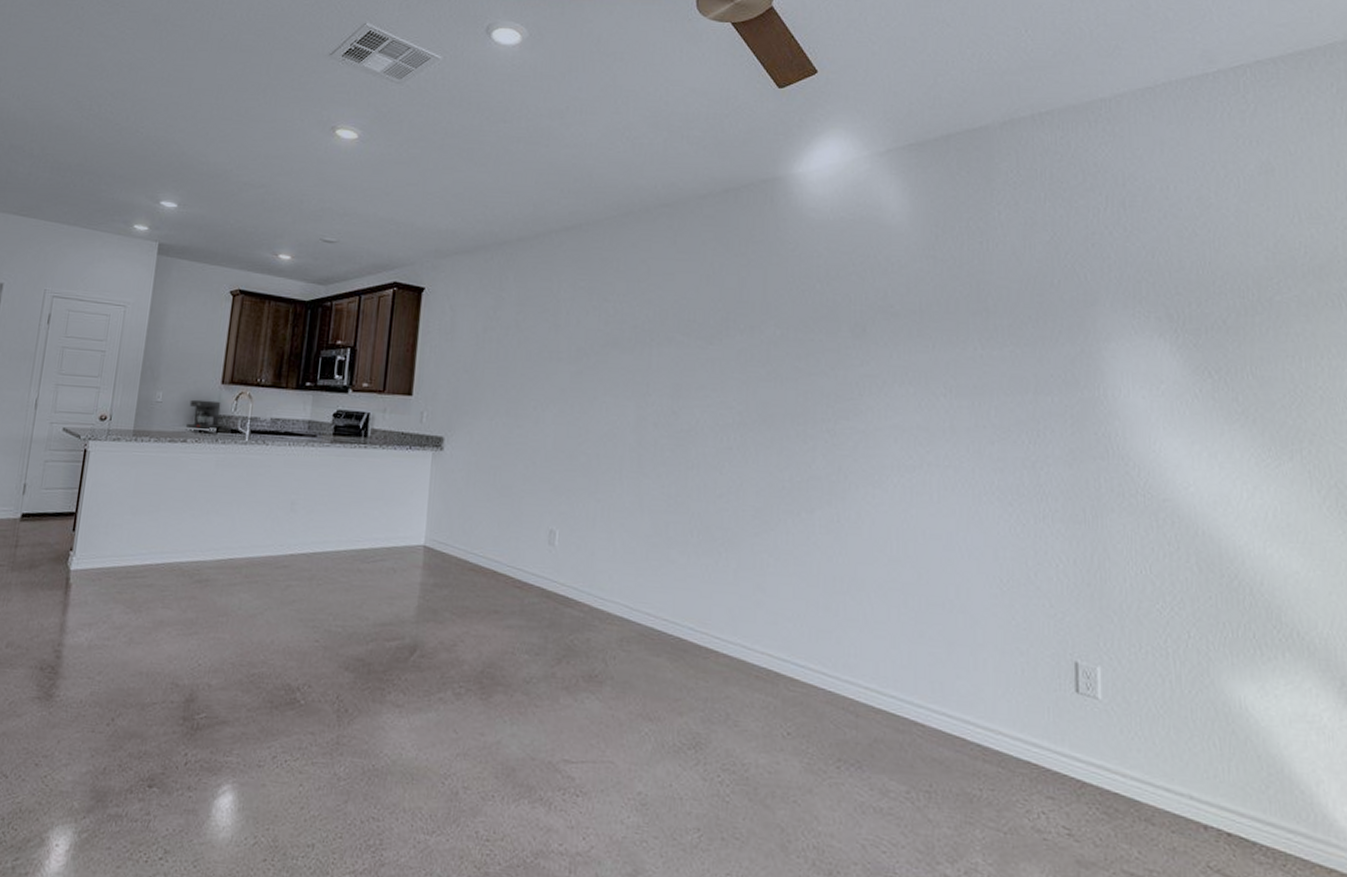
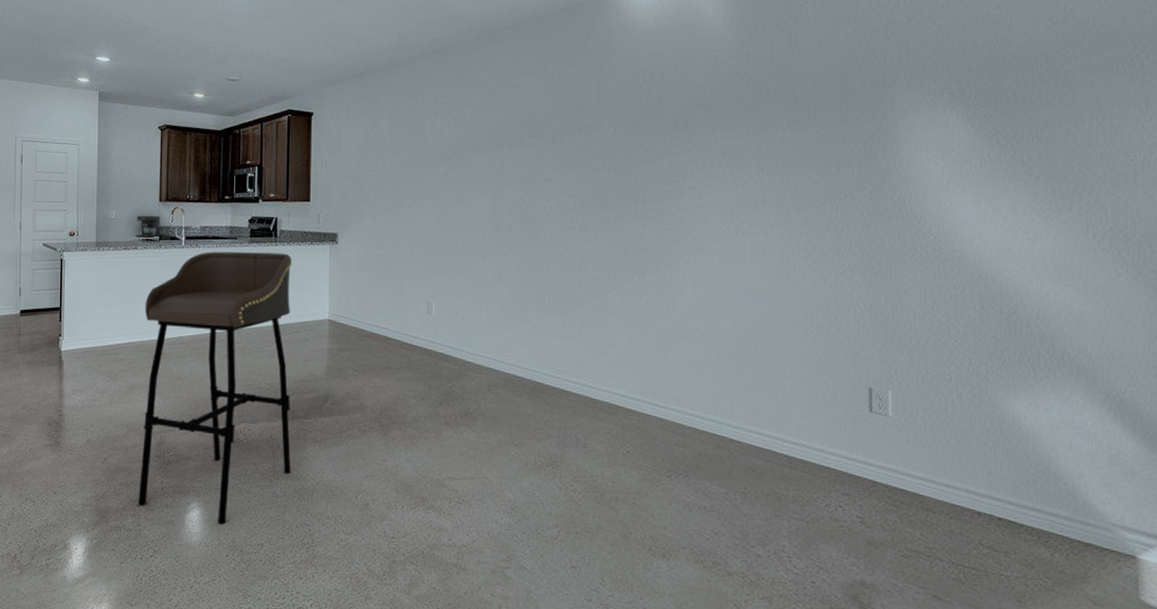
bar stool: none [150,451,384,815] -> present [138,252,292,524]

